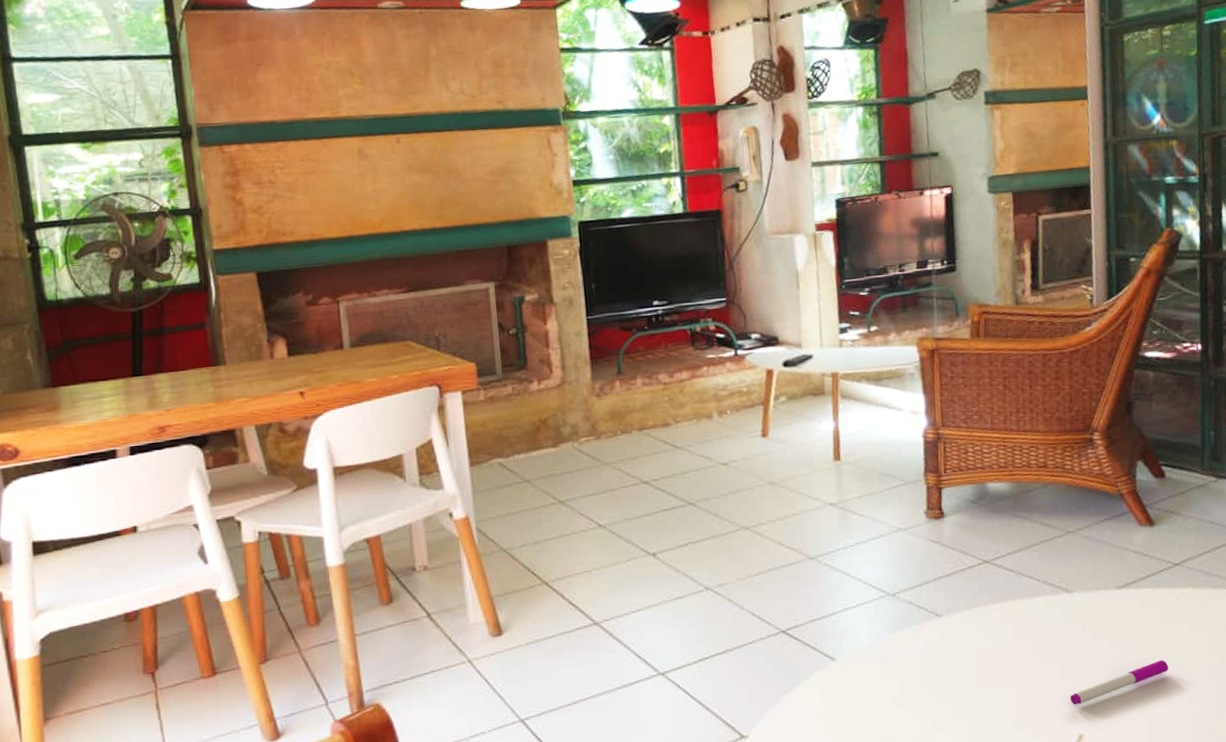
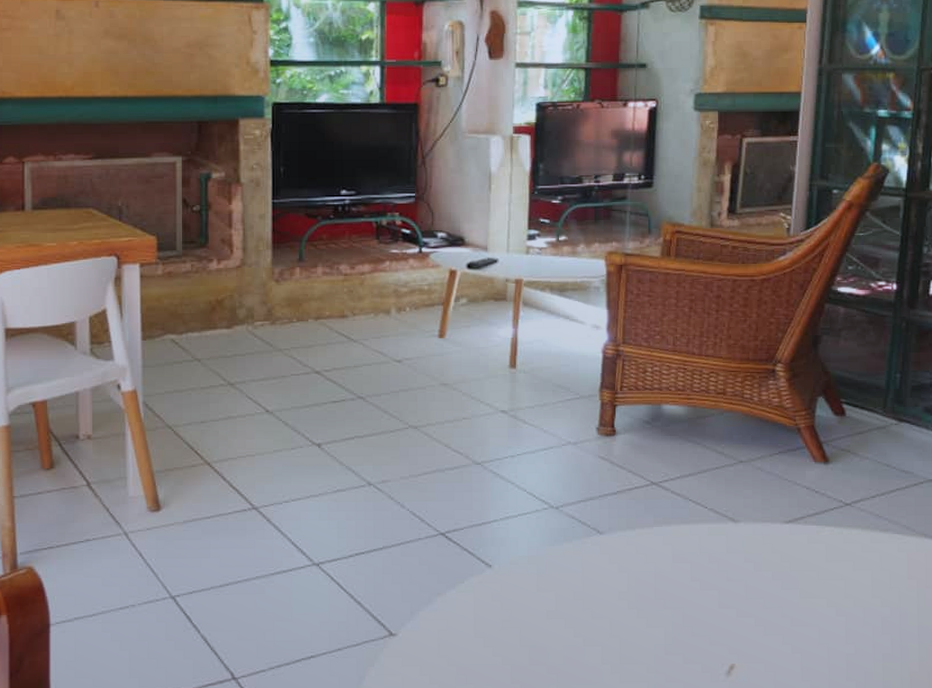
pen: present [1070,660,1169,705] -> none [725,599,829,635]

